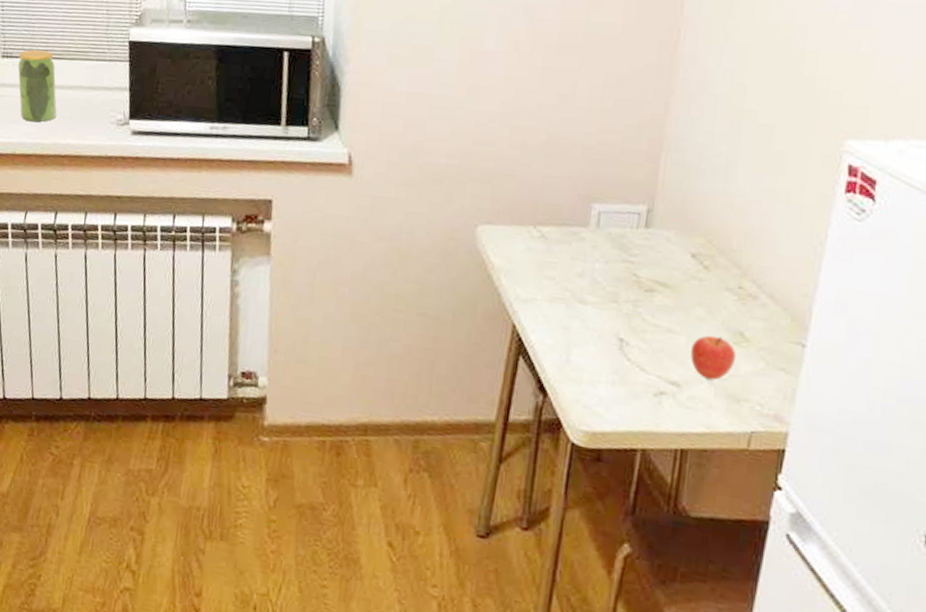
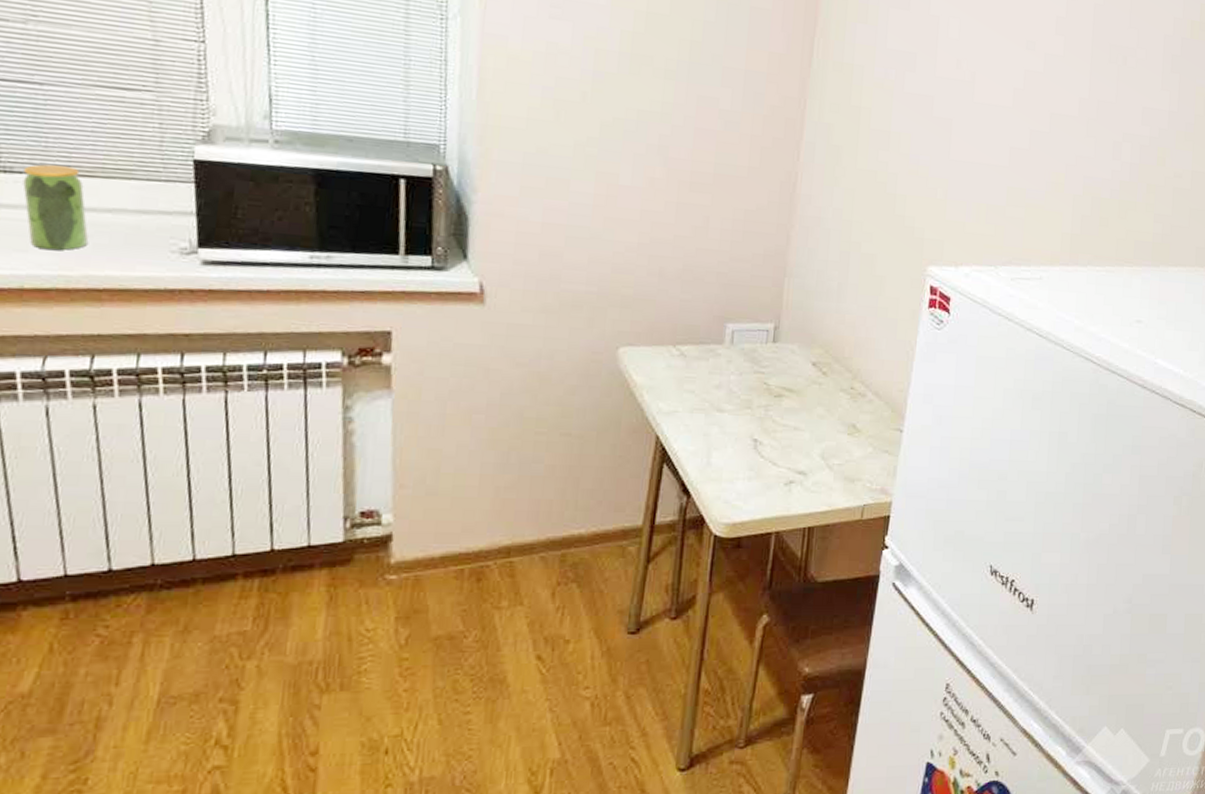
fruit: present [690,335,737,380] -> none [814,429,851,466]

